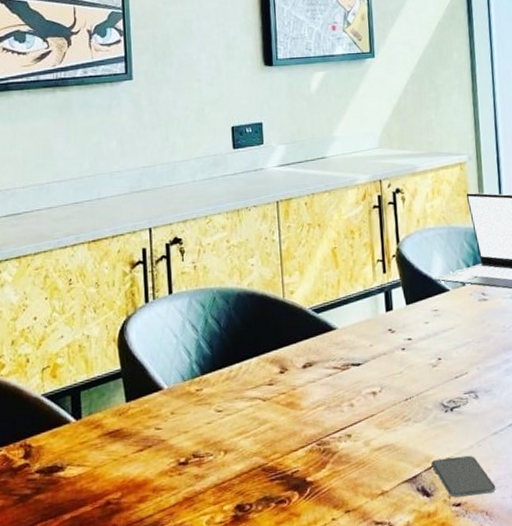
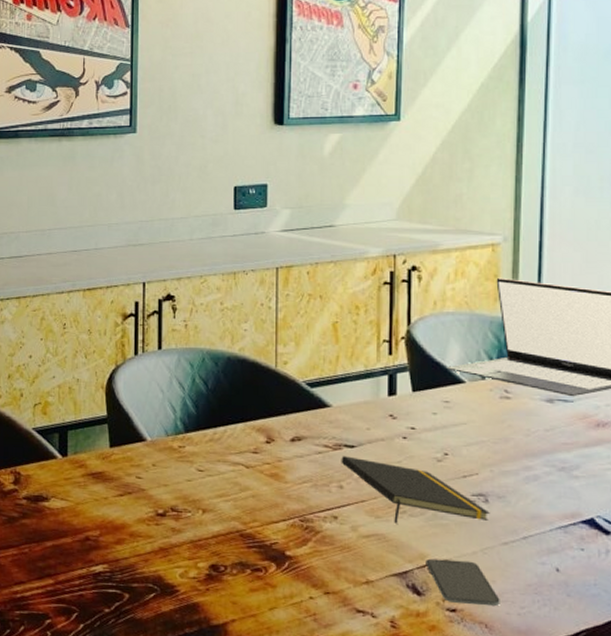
notepad: none [349,374,480,432] -> present [341,456,490,524]

